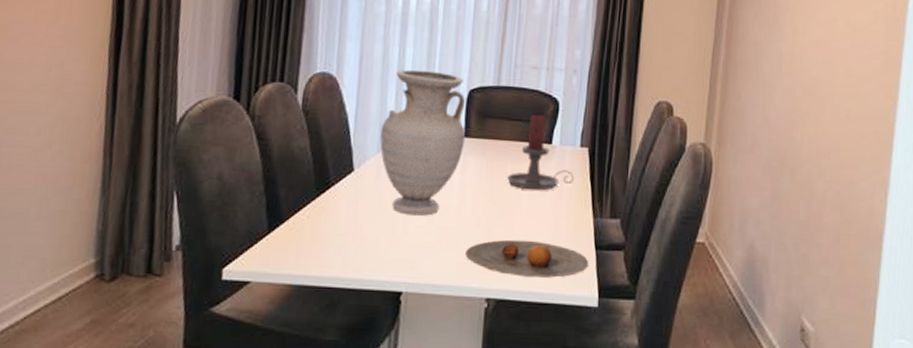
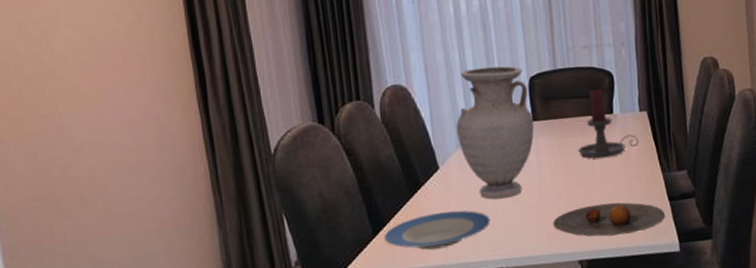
plate: none [279,219,399,259] -> present [384,210,491,250]

